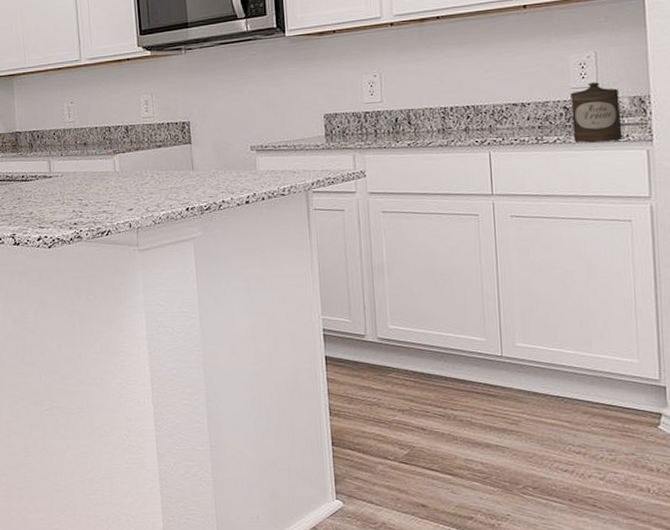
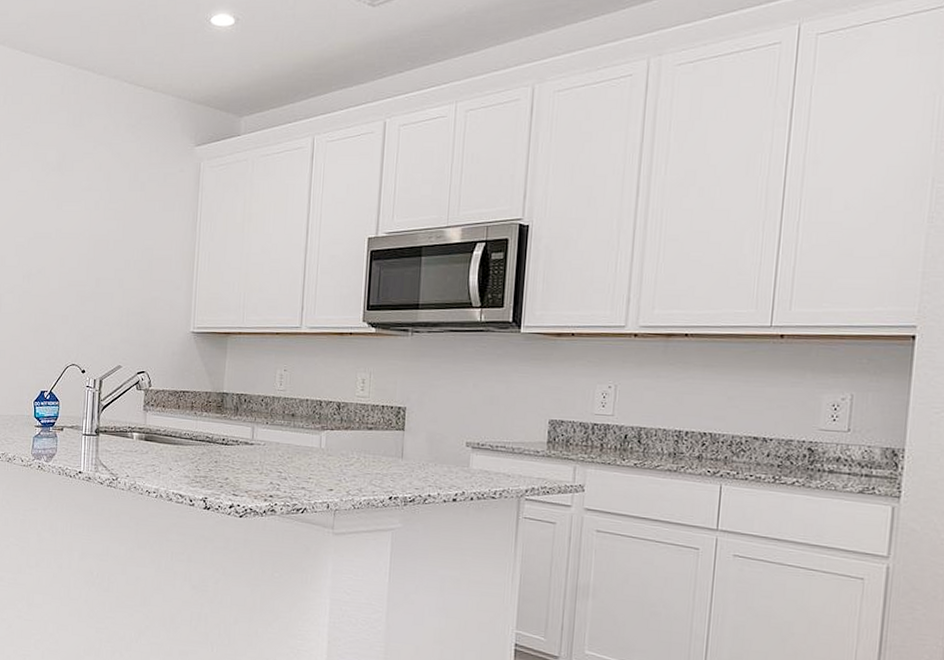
canister: present [571,82,623,143] -> none [814,426,871,492]

